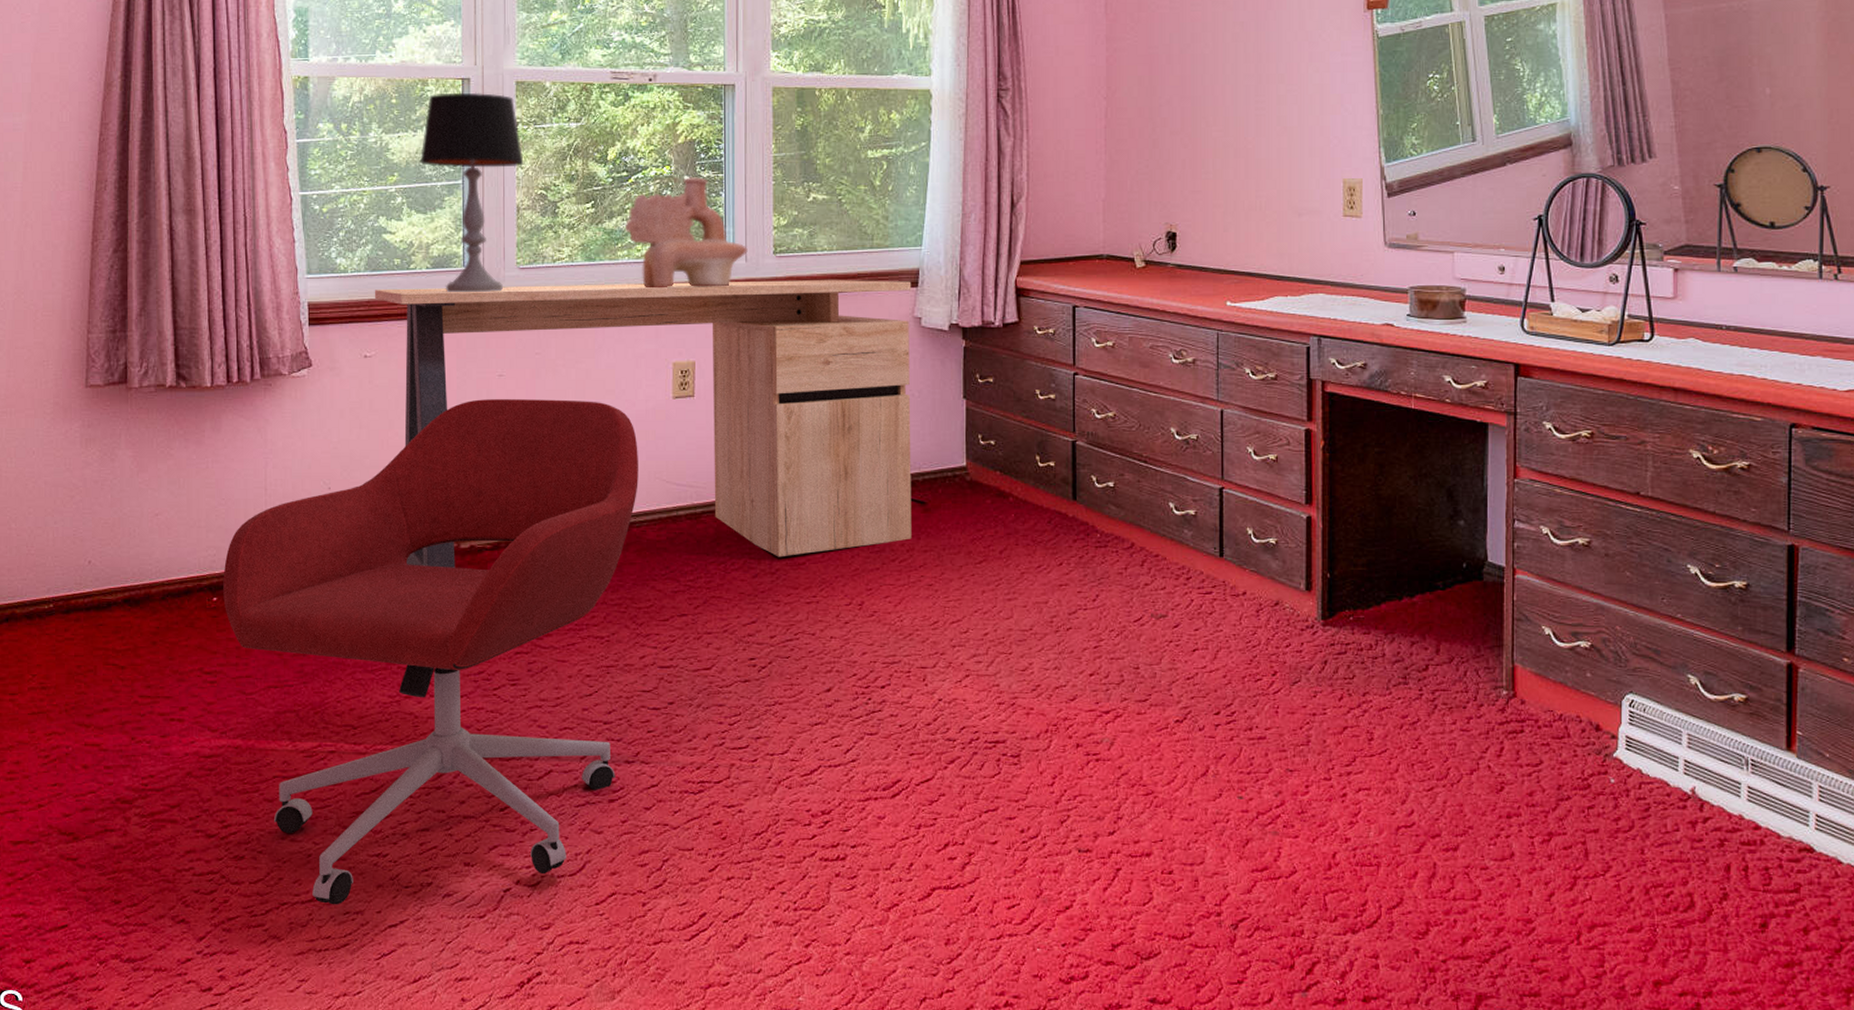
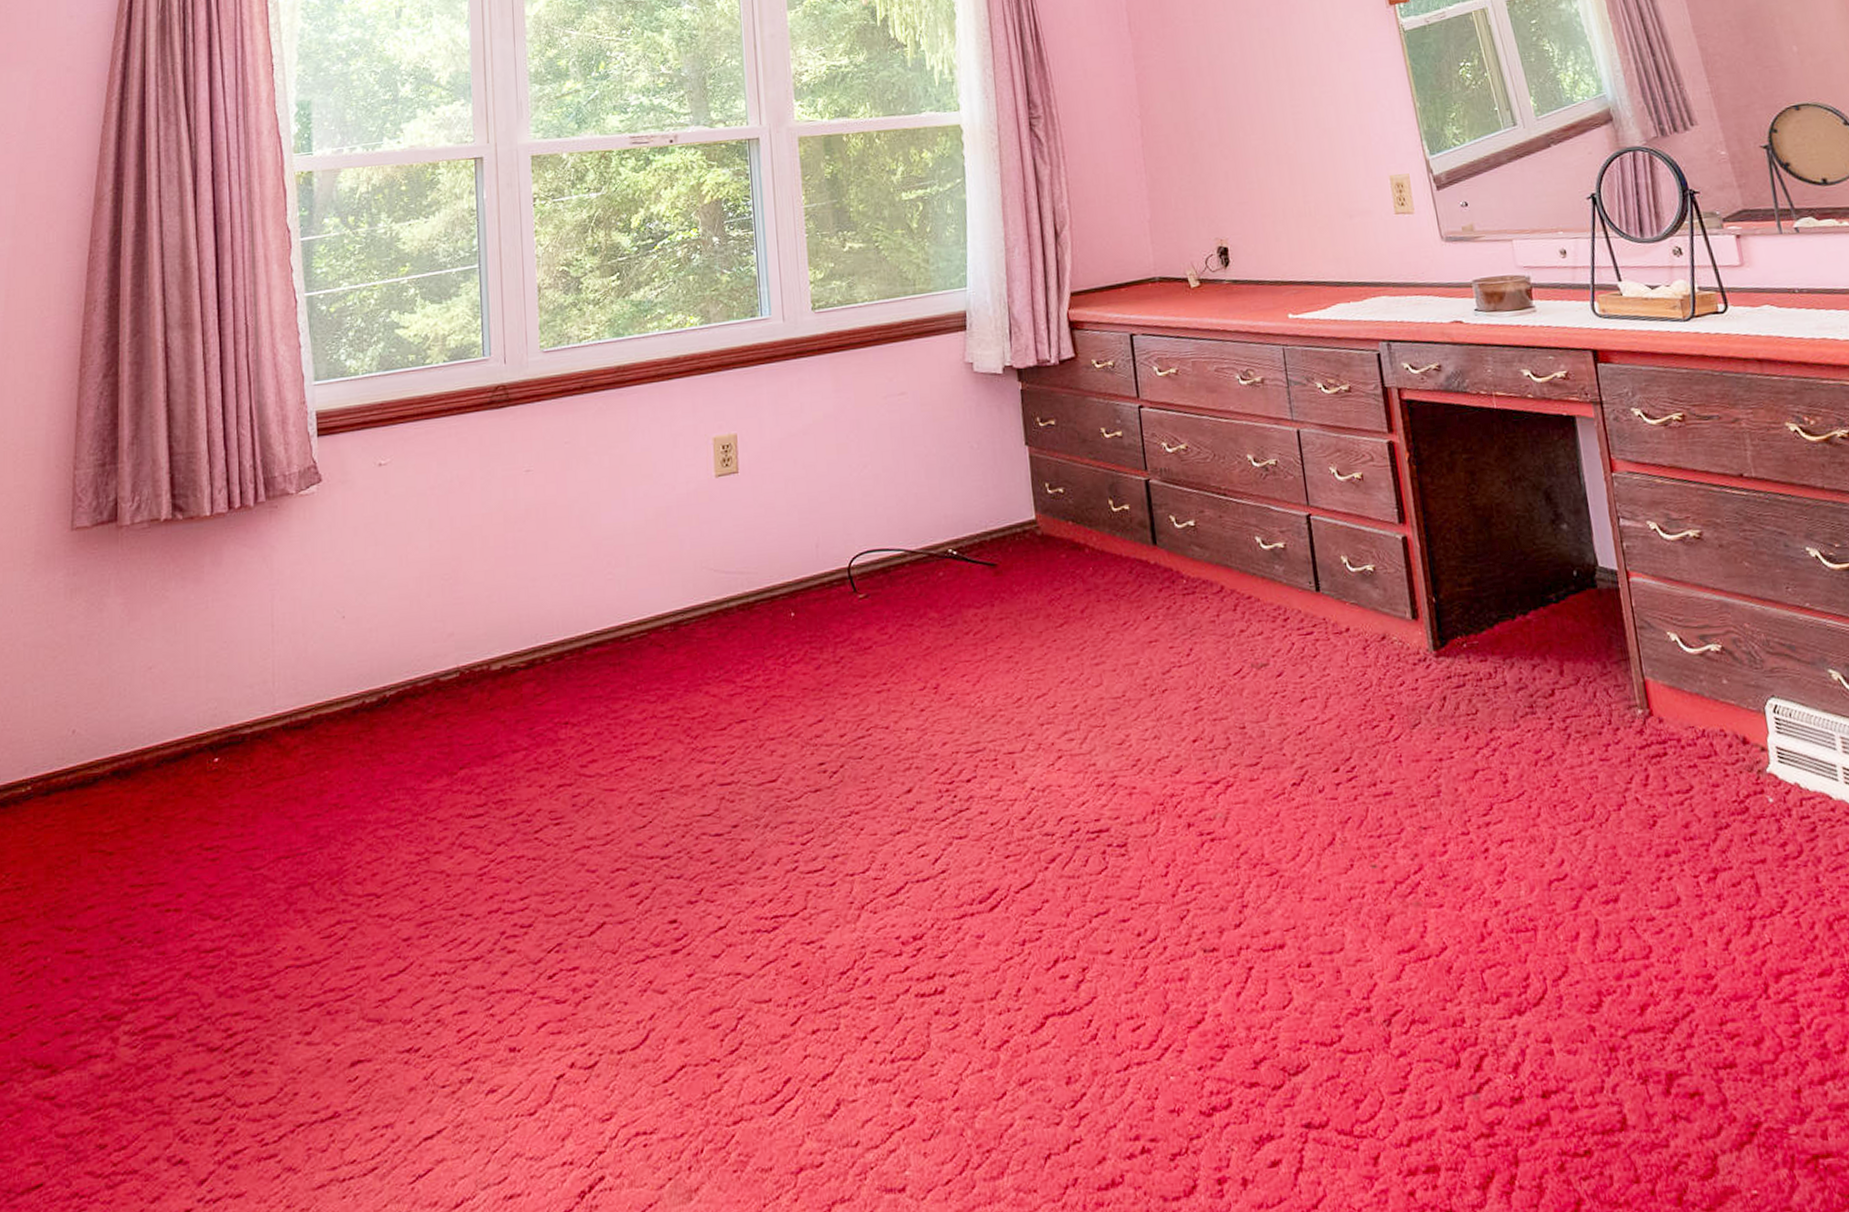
office chair: present [223,399,638,905] -> none [225,488,684,1120]
desk: present [374,279,912,568] -> none [387,325,985,697]
table lamp: present [419,92,524,292] -> none [432,171,543,385]
decorative vase: present [624,176,748,289] -> none [652,236,785,359]

